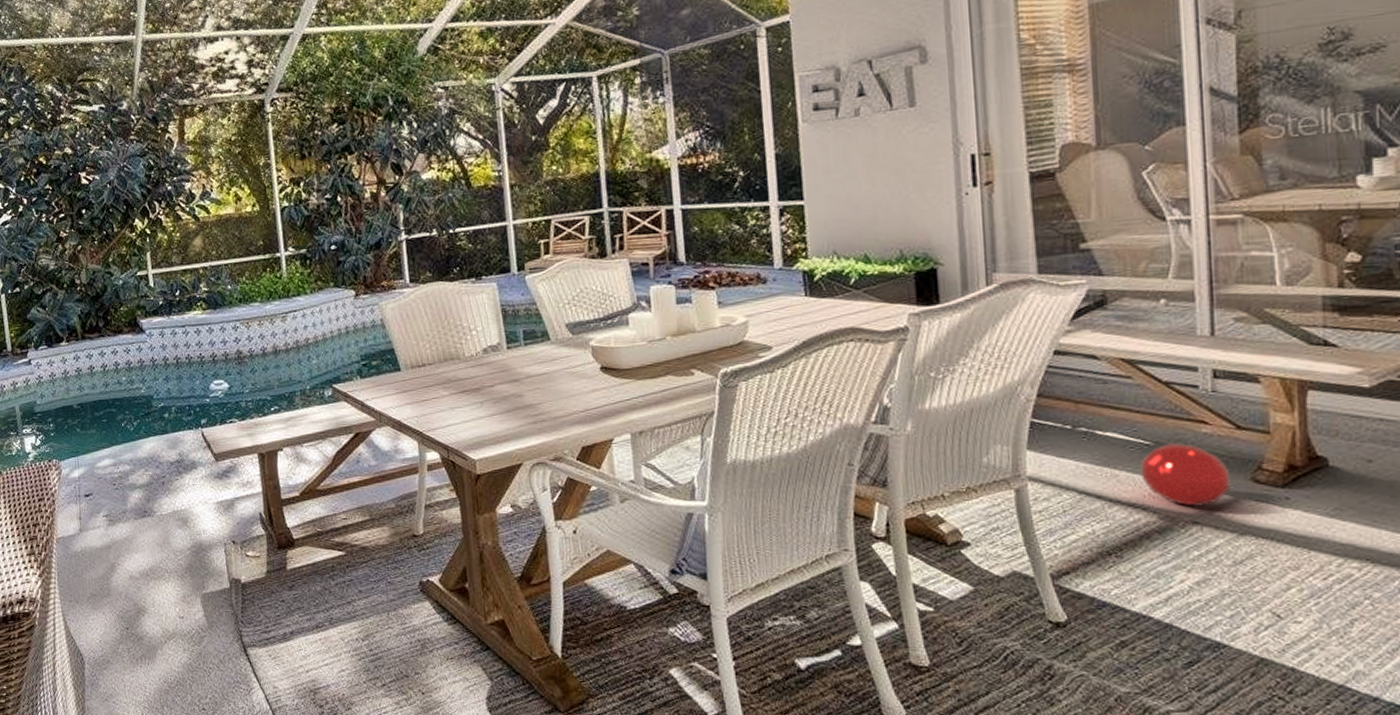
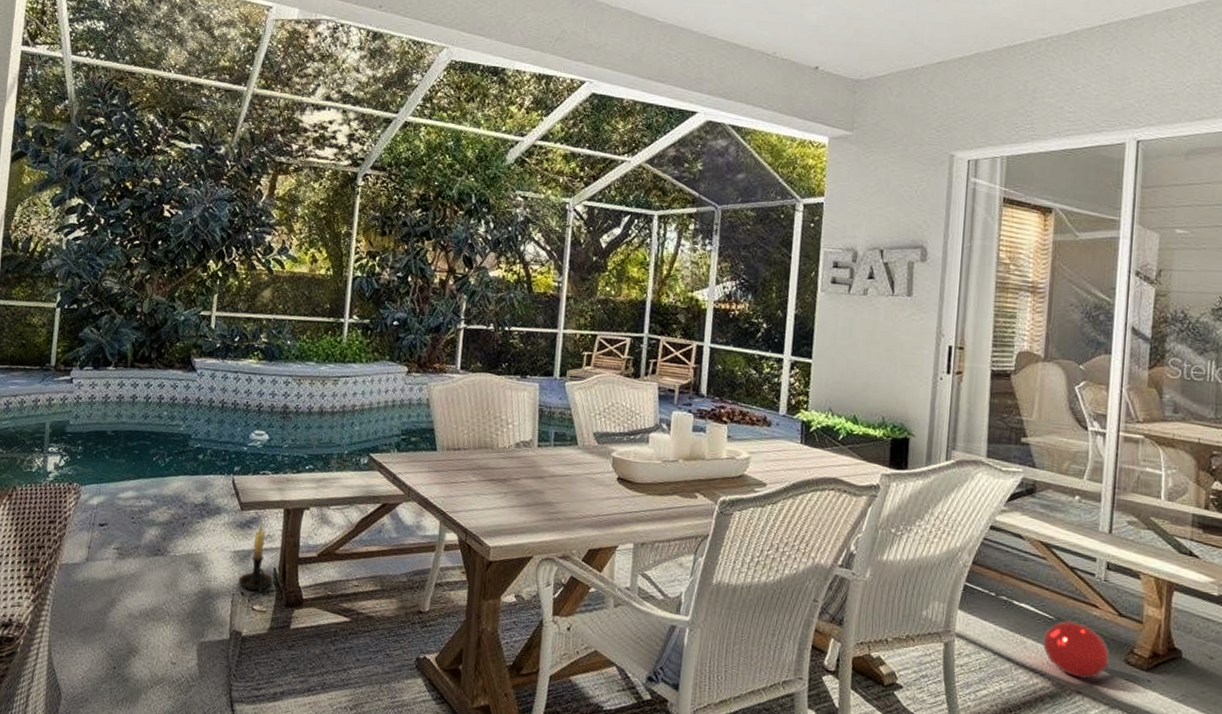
candle holder: none [227,470,262,539] -> present [238,522,274,593]

